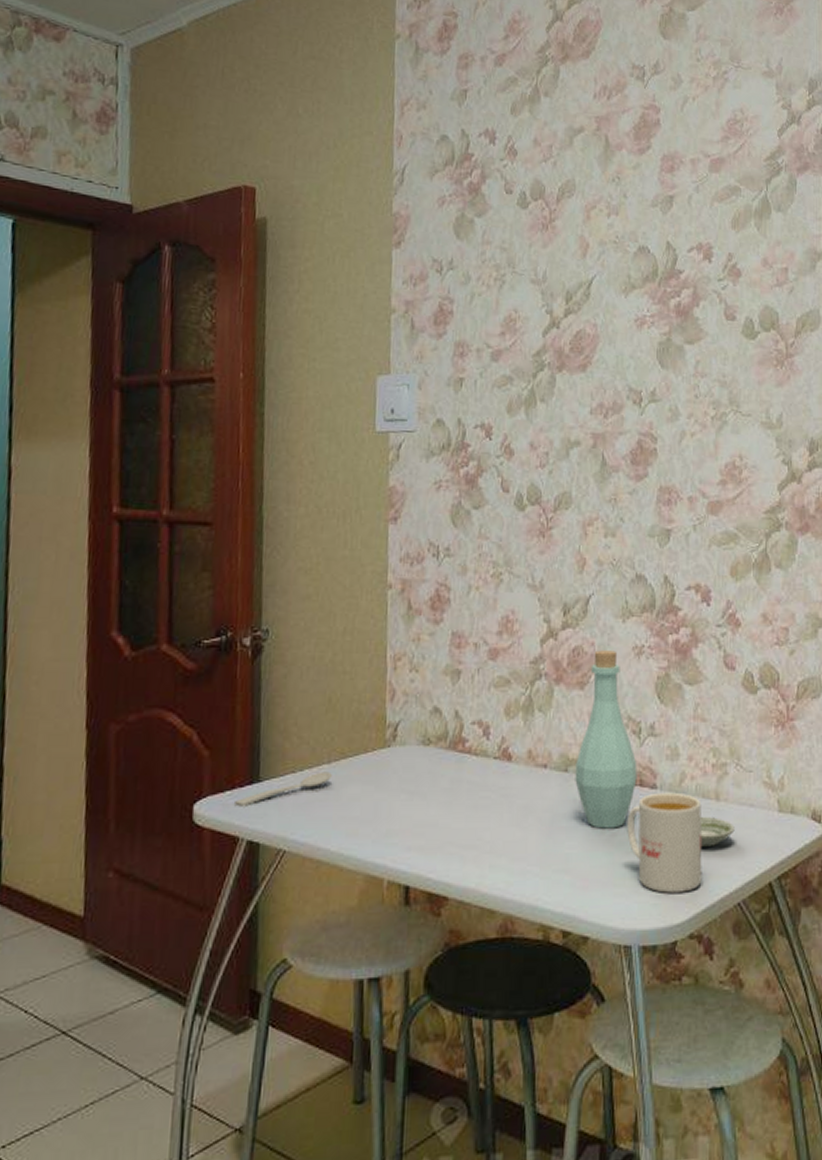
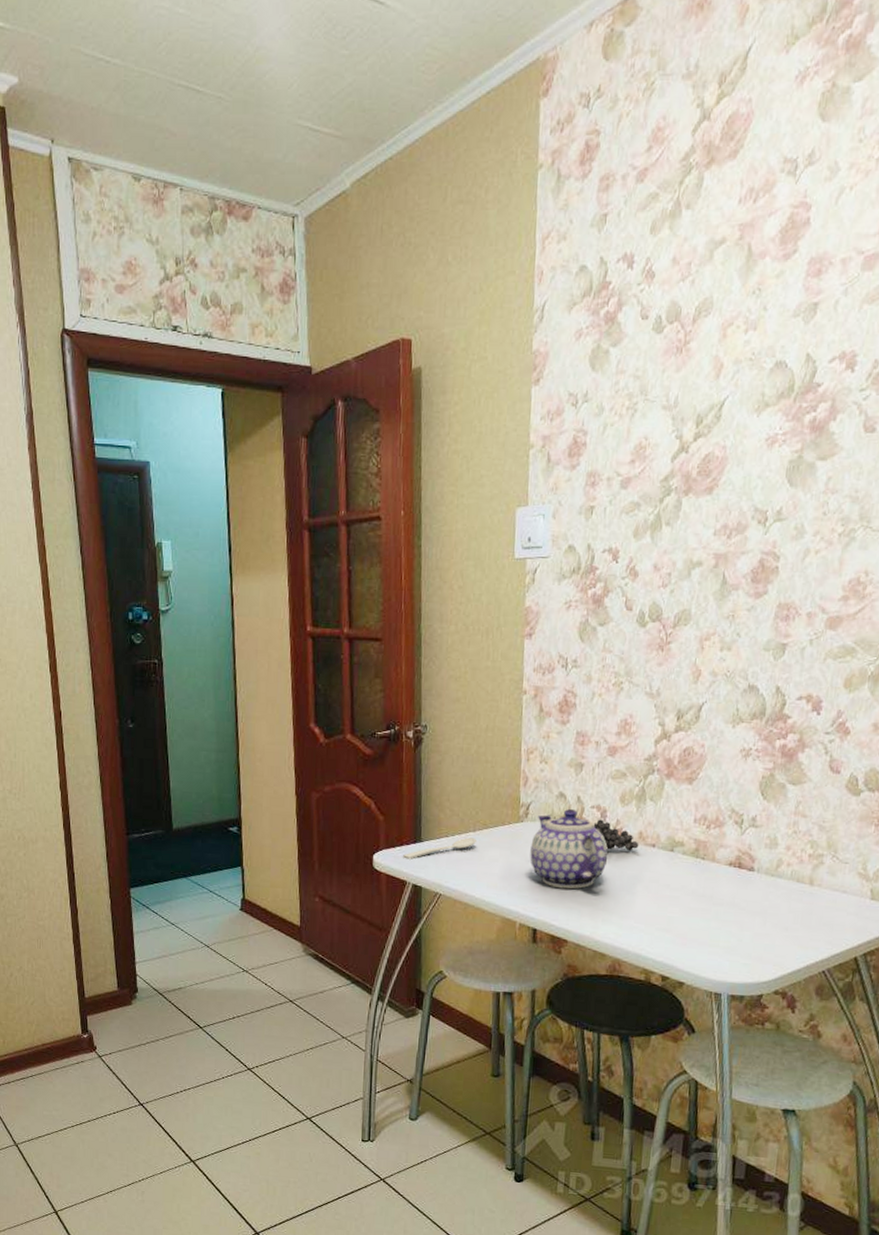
teapot: none [399,726,493,830] -> present [530,808,608,889]
fruit: none [474,738,529,776] -> present [593,819,639,852]
bottle: present [575,650,637,829] -> none [679,751,738,901]
mug: present [627,792,702,893] -> none [723,874,796,957]
saucer: present [700,816,735,846] -> none [791,897,826,923]

